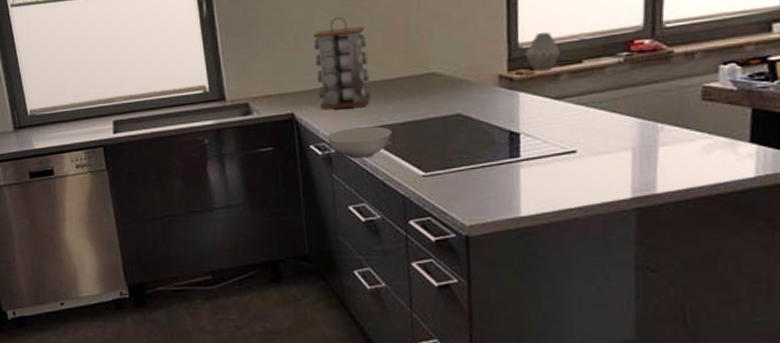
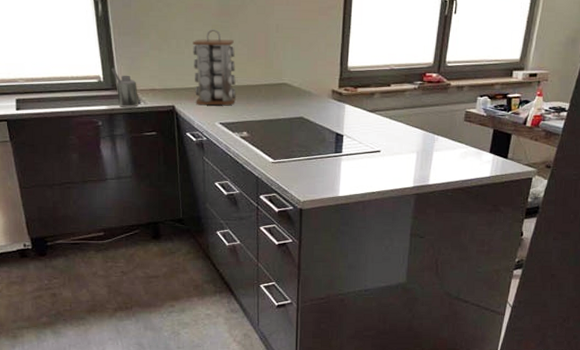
soap dispenser: none [218,75,252,122] -> present [111,68,139,109]
bowl: present [326,126,392,159] -> none [200,121,251,146]
vase: present [526,32,561,73] -> none [352,60,376,91]

